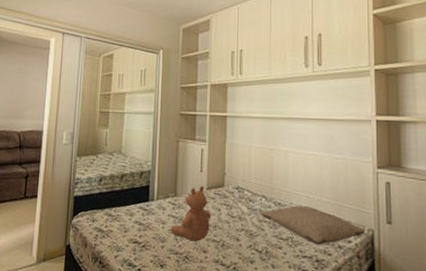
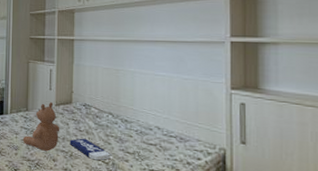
book: none [221,225,264,250] -> present [69,138,111,161]
pillow: present [261,205,365,245] -> none [107,122,216,161]

